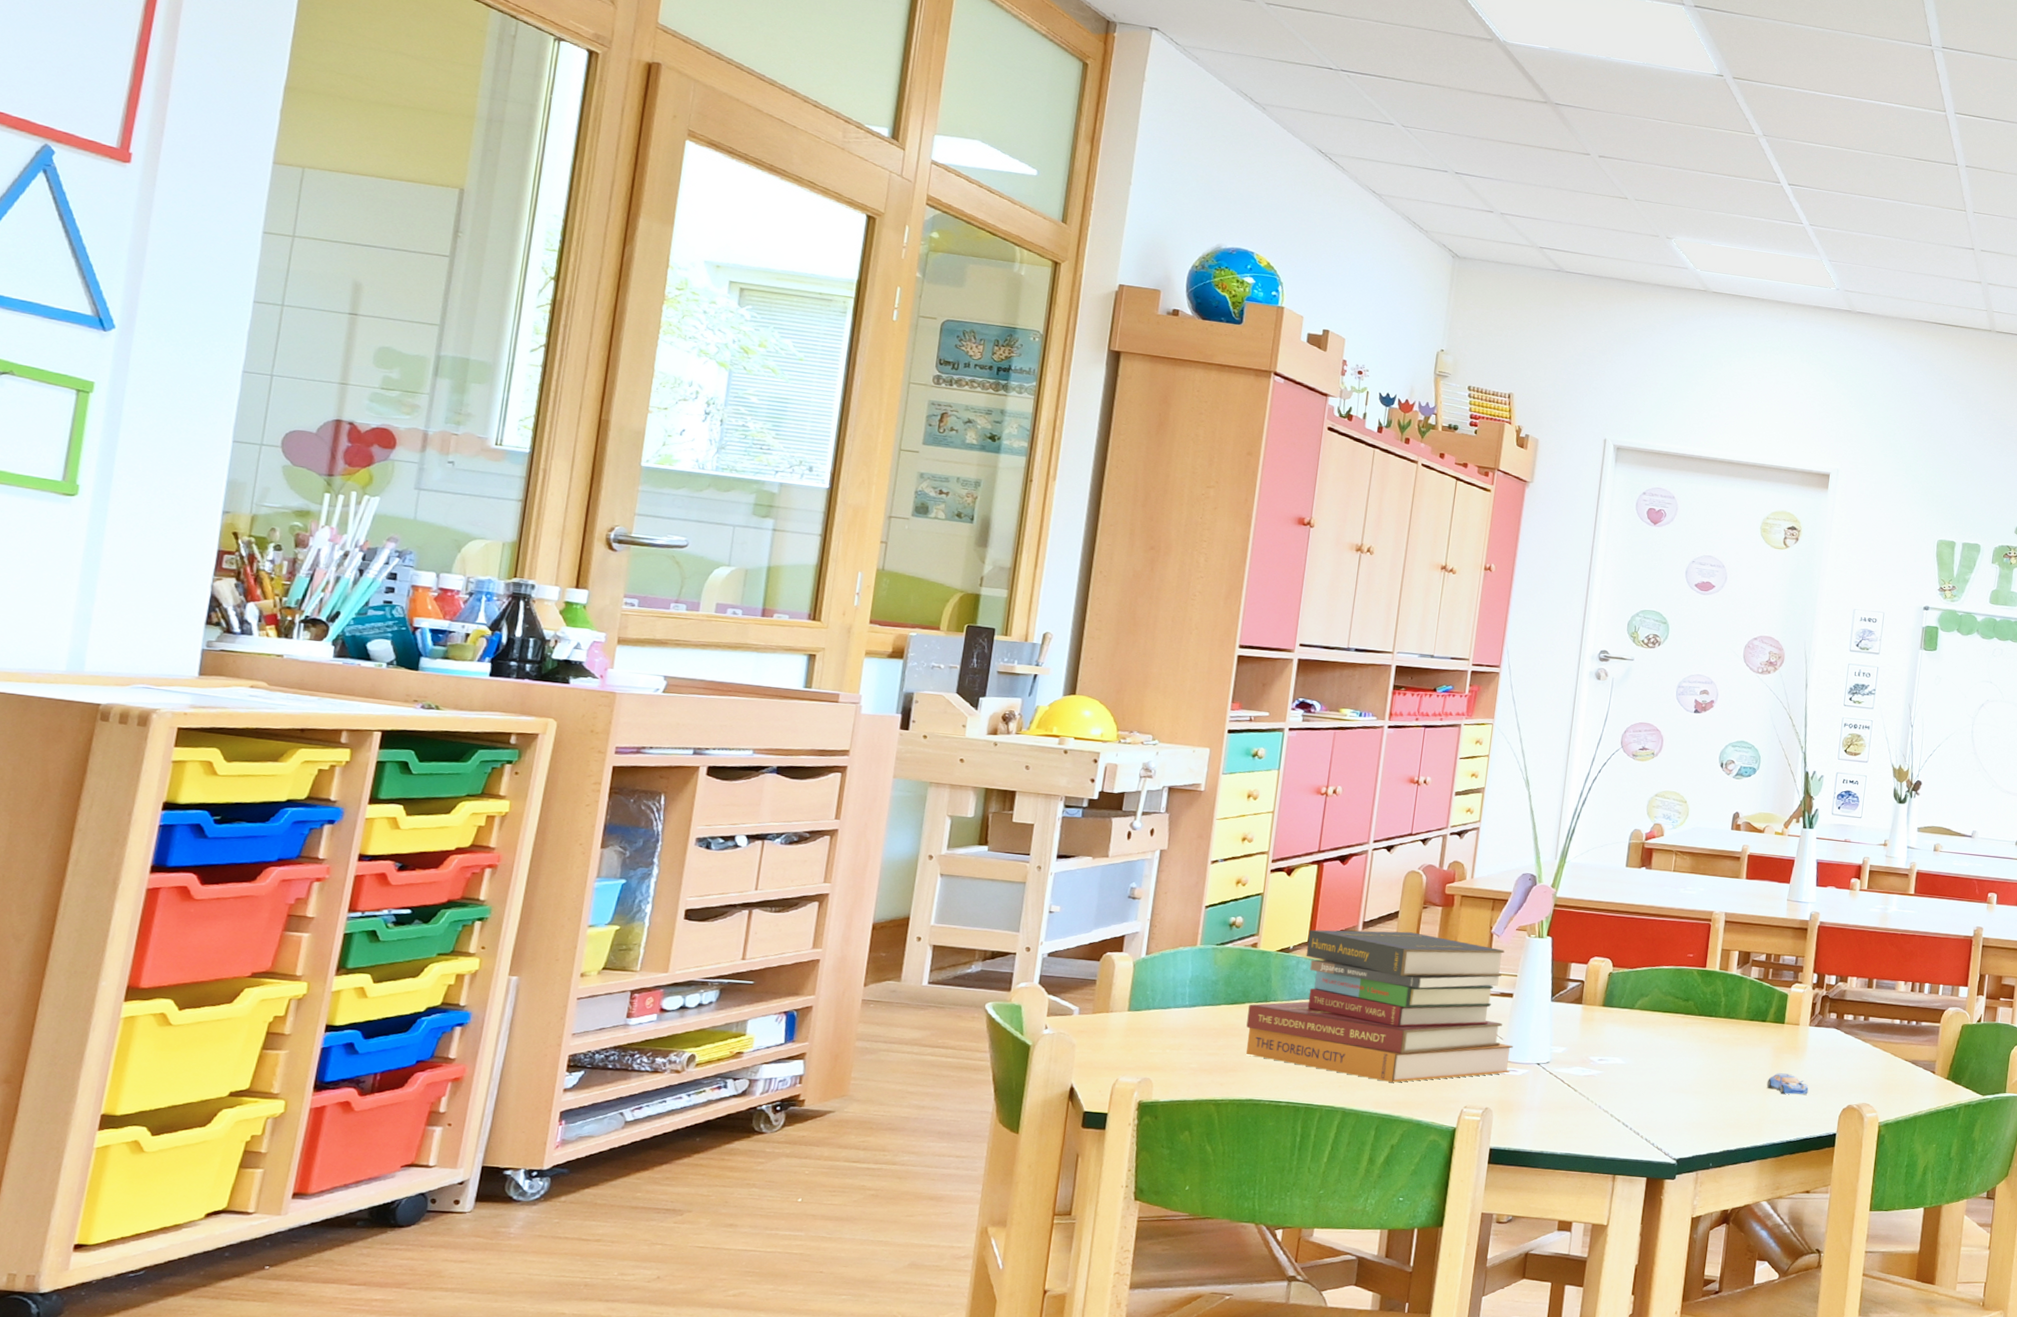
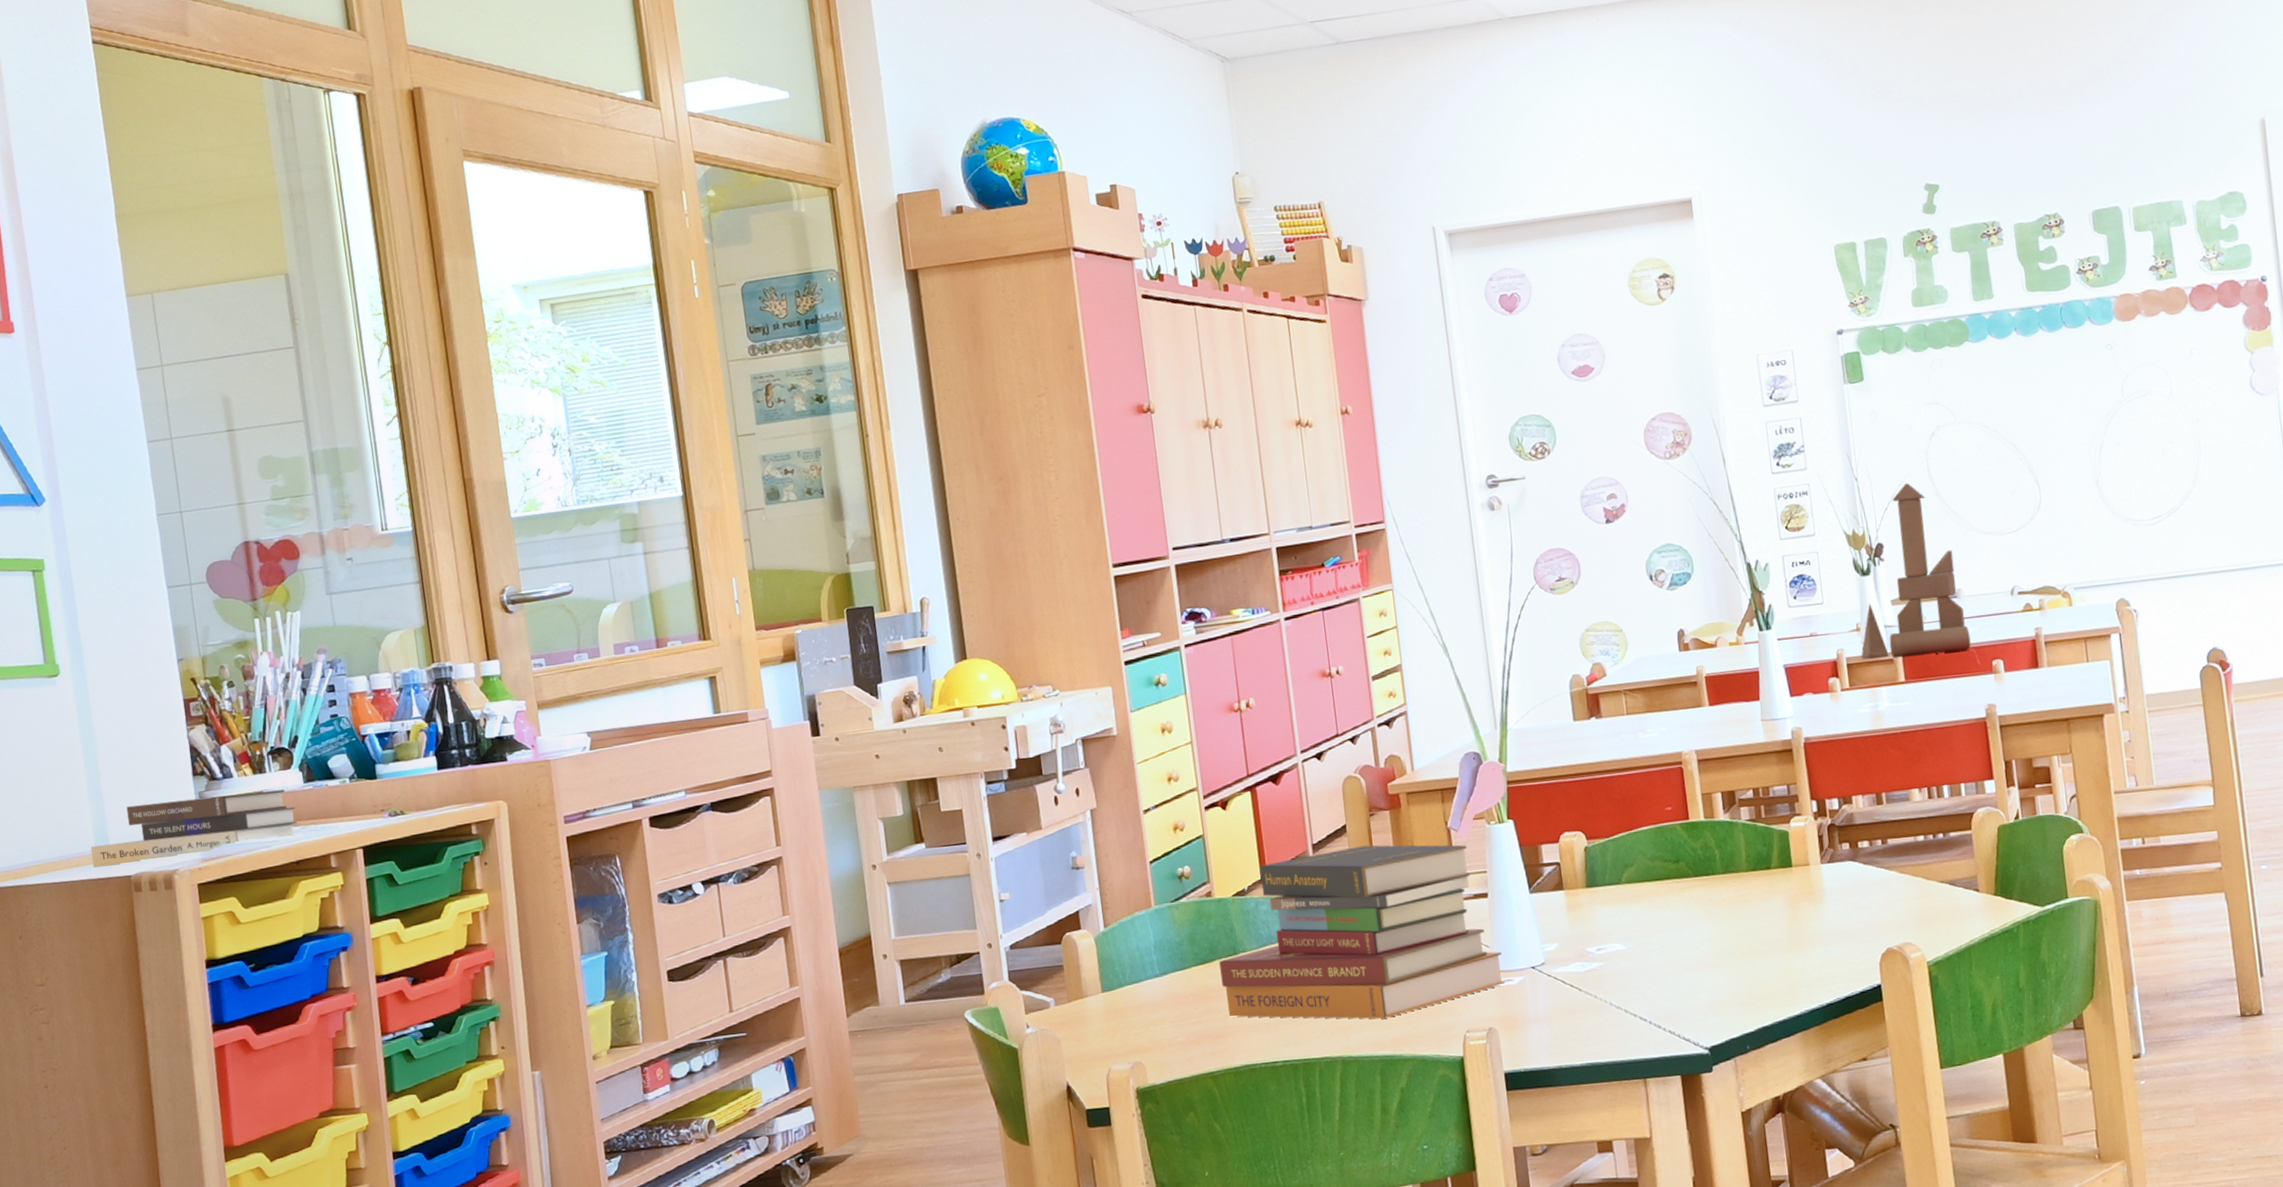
books: none [57,637,317,706] -> present [90,789,298,868]
toy car: present [1766,1073,1809,1095] -> none [1788,924,1838,951]
toy blocks: none [1882,738,1977,880] -> present [1861,483,1971,660]

